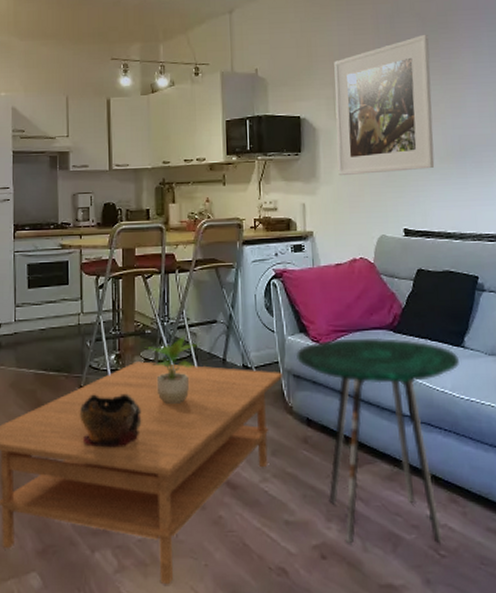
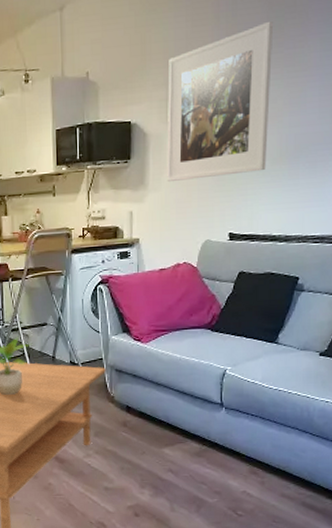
side table: present [295,337,460,544] -> none [118,336,273,505]

